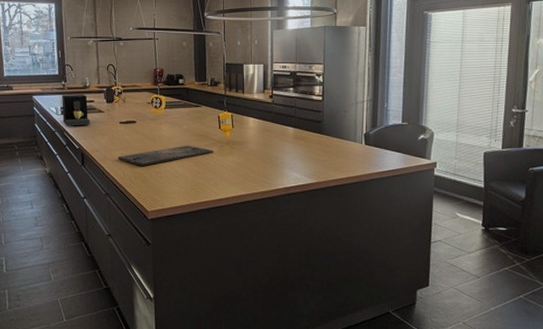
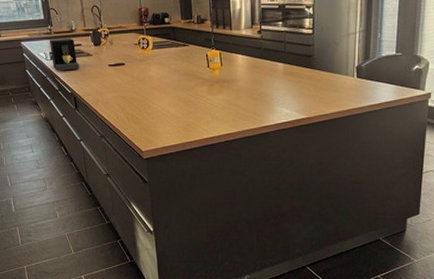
cutting board: present [117,145,214,166] -> none [109,85,204,108]

